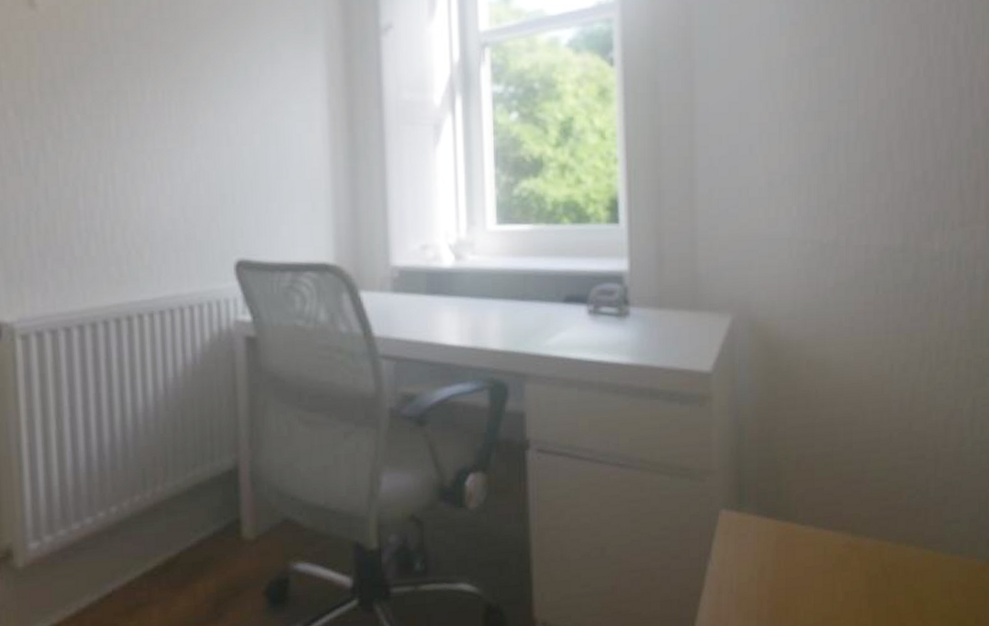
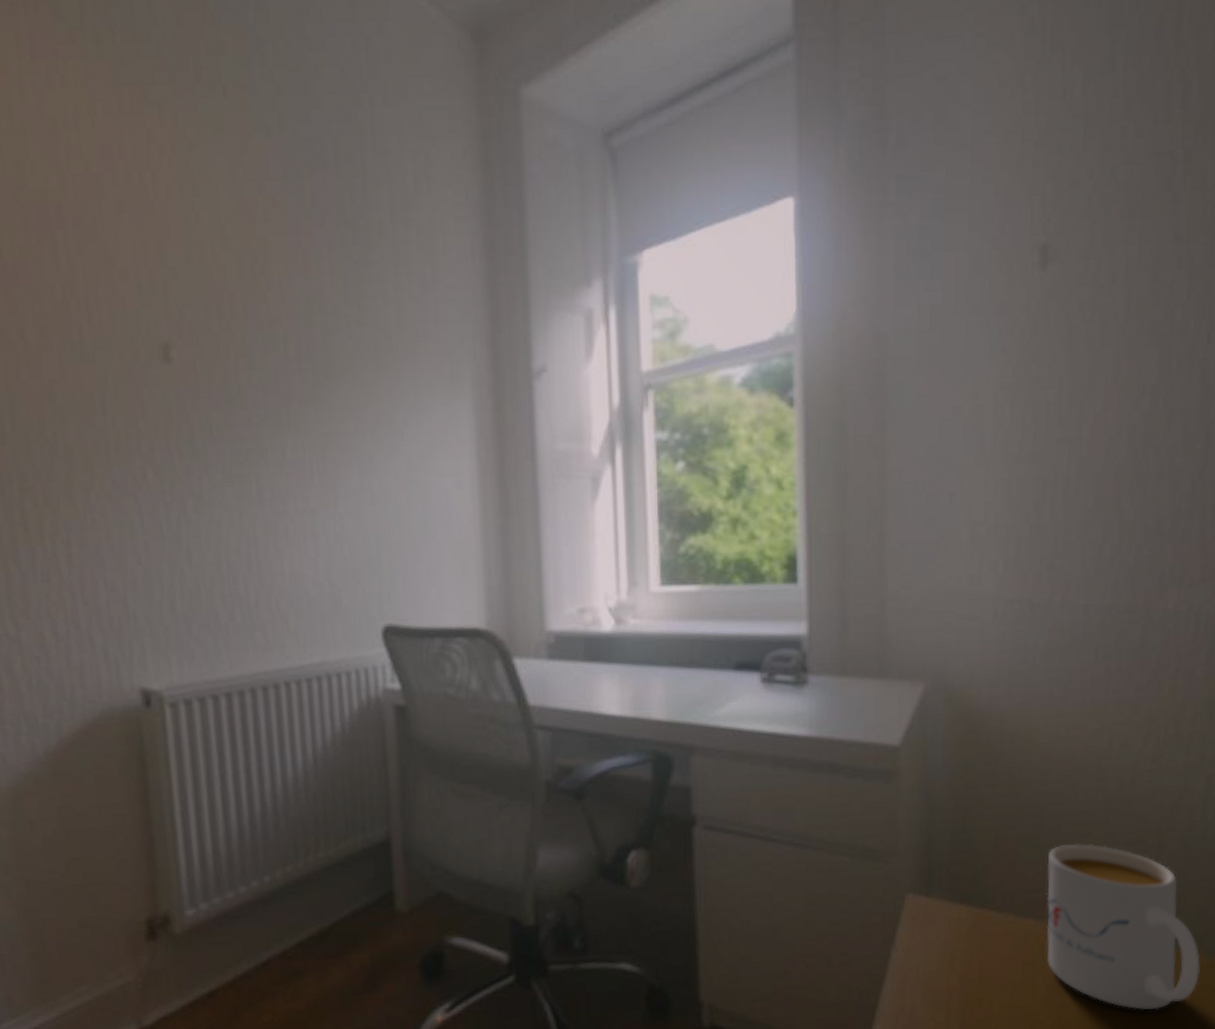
mug: none [842,459,974,613] -> present [1046,843,1200,1010]

